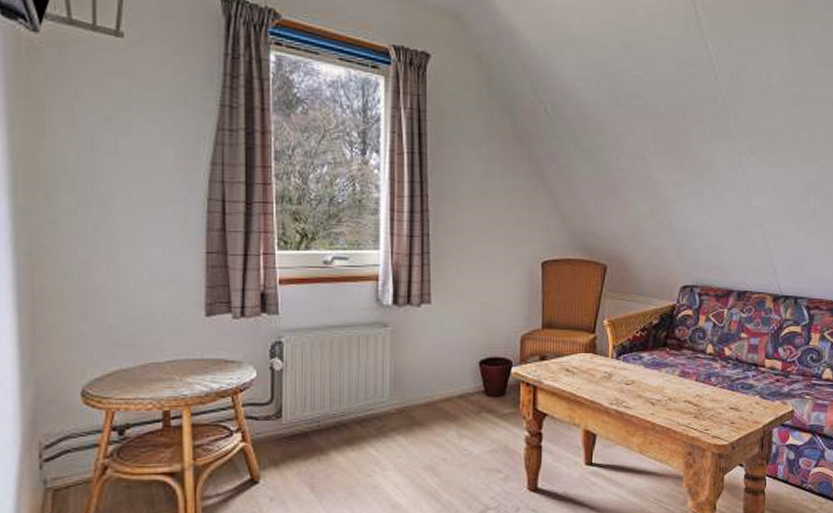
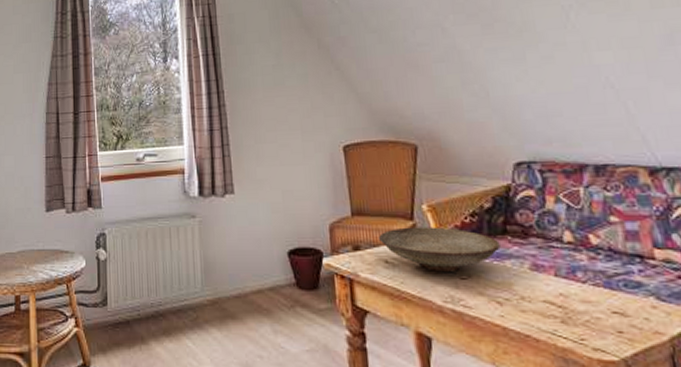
decorative bowl: none [564,339,660,380] -> present [379,227,501,273]

